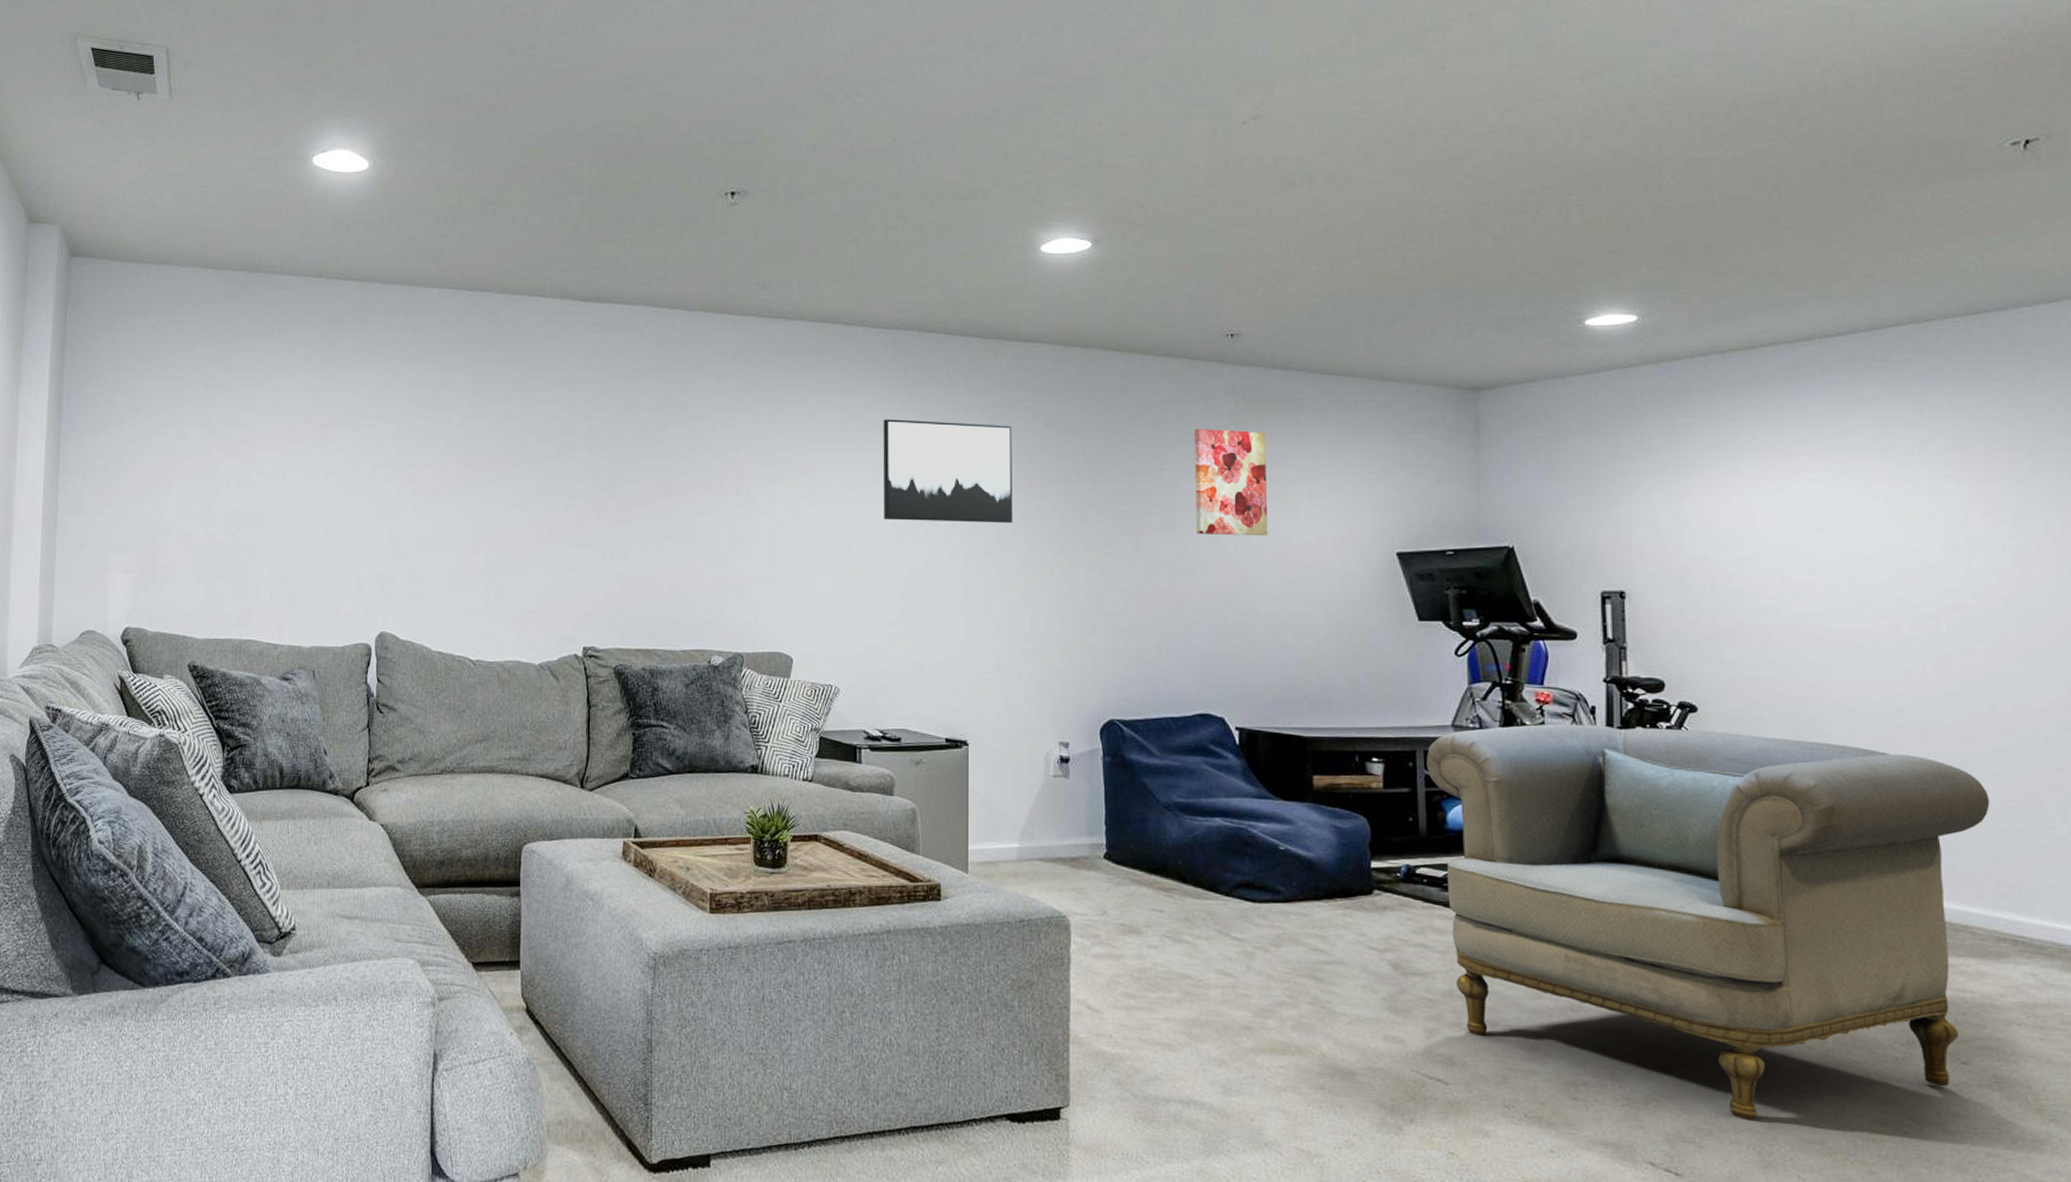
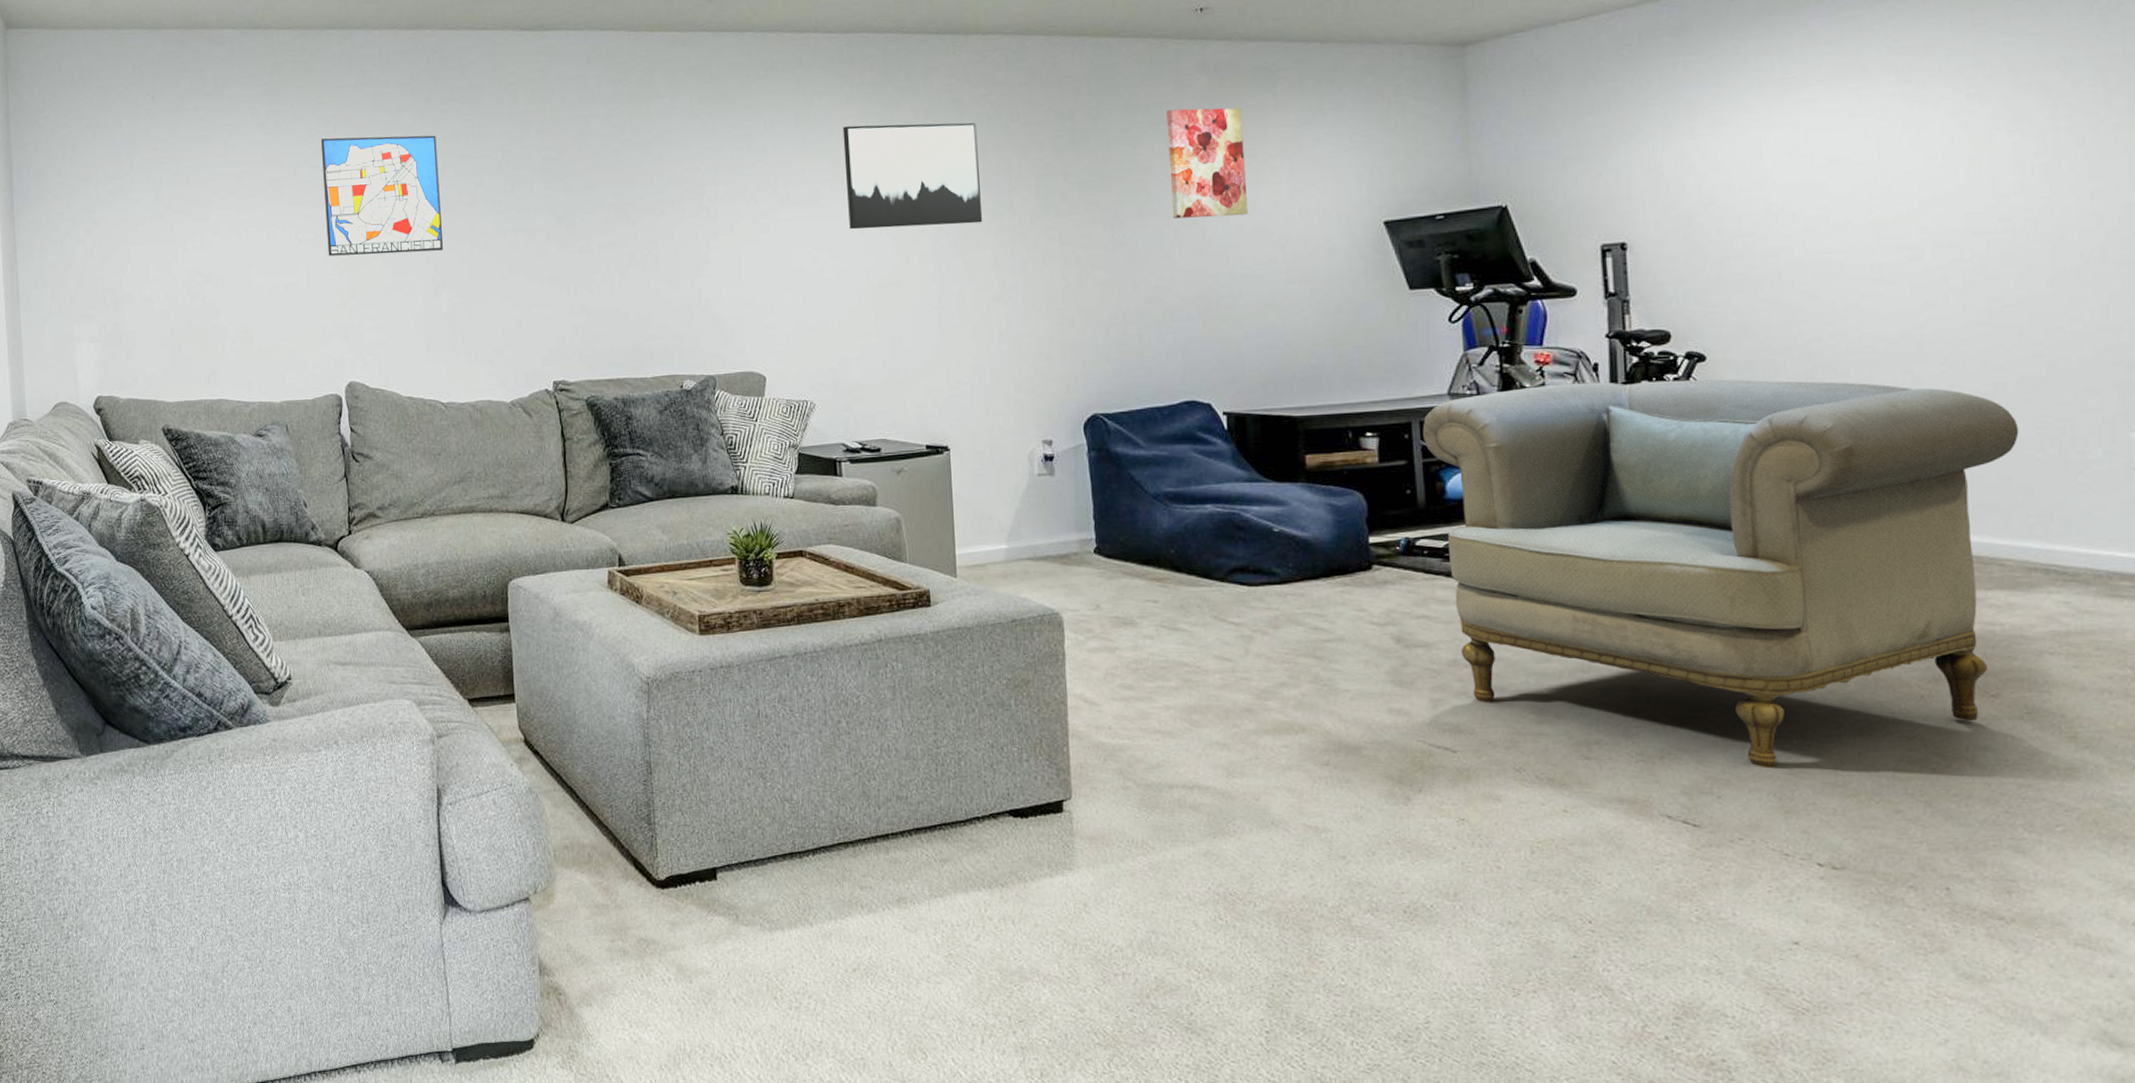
wall art: none [370,390,487,508] -> present [321,135,443,256]

